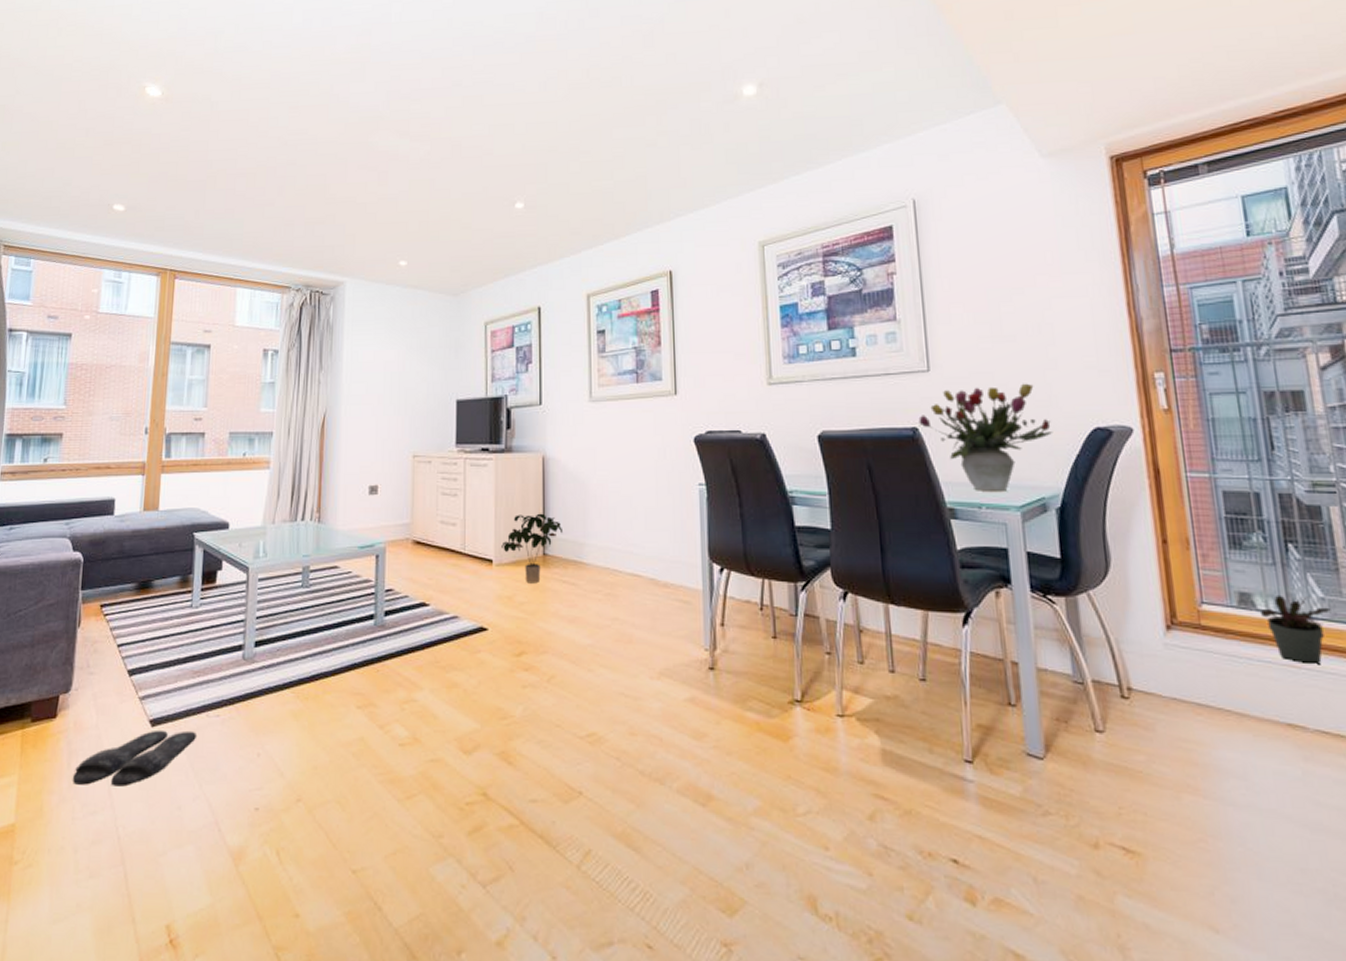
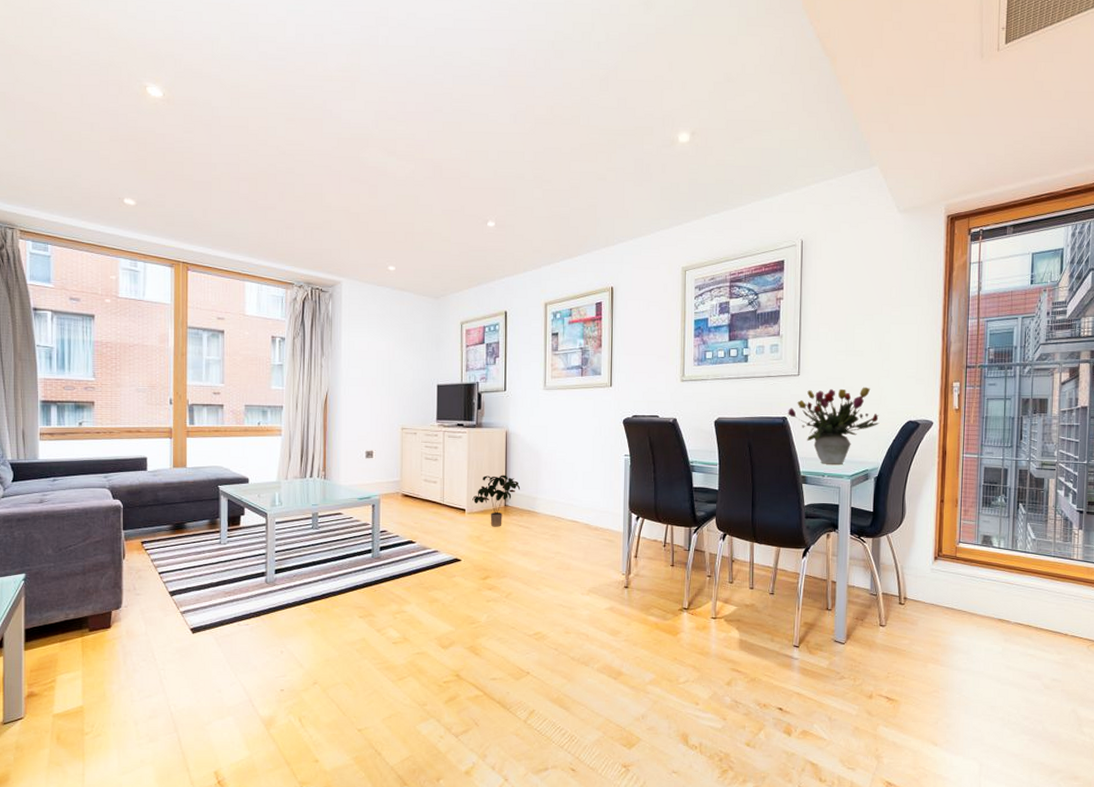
slippers: present [73,729,196,787] -> none [129,635,230,677]
potted plant: present [1259,594,1331,665] -> none [994,537,1038,582]

